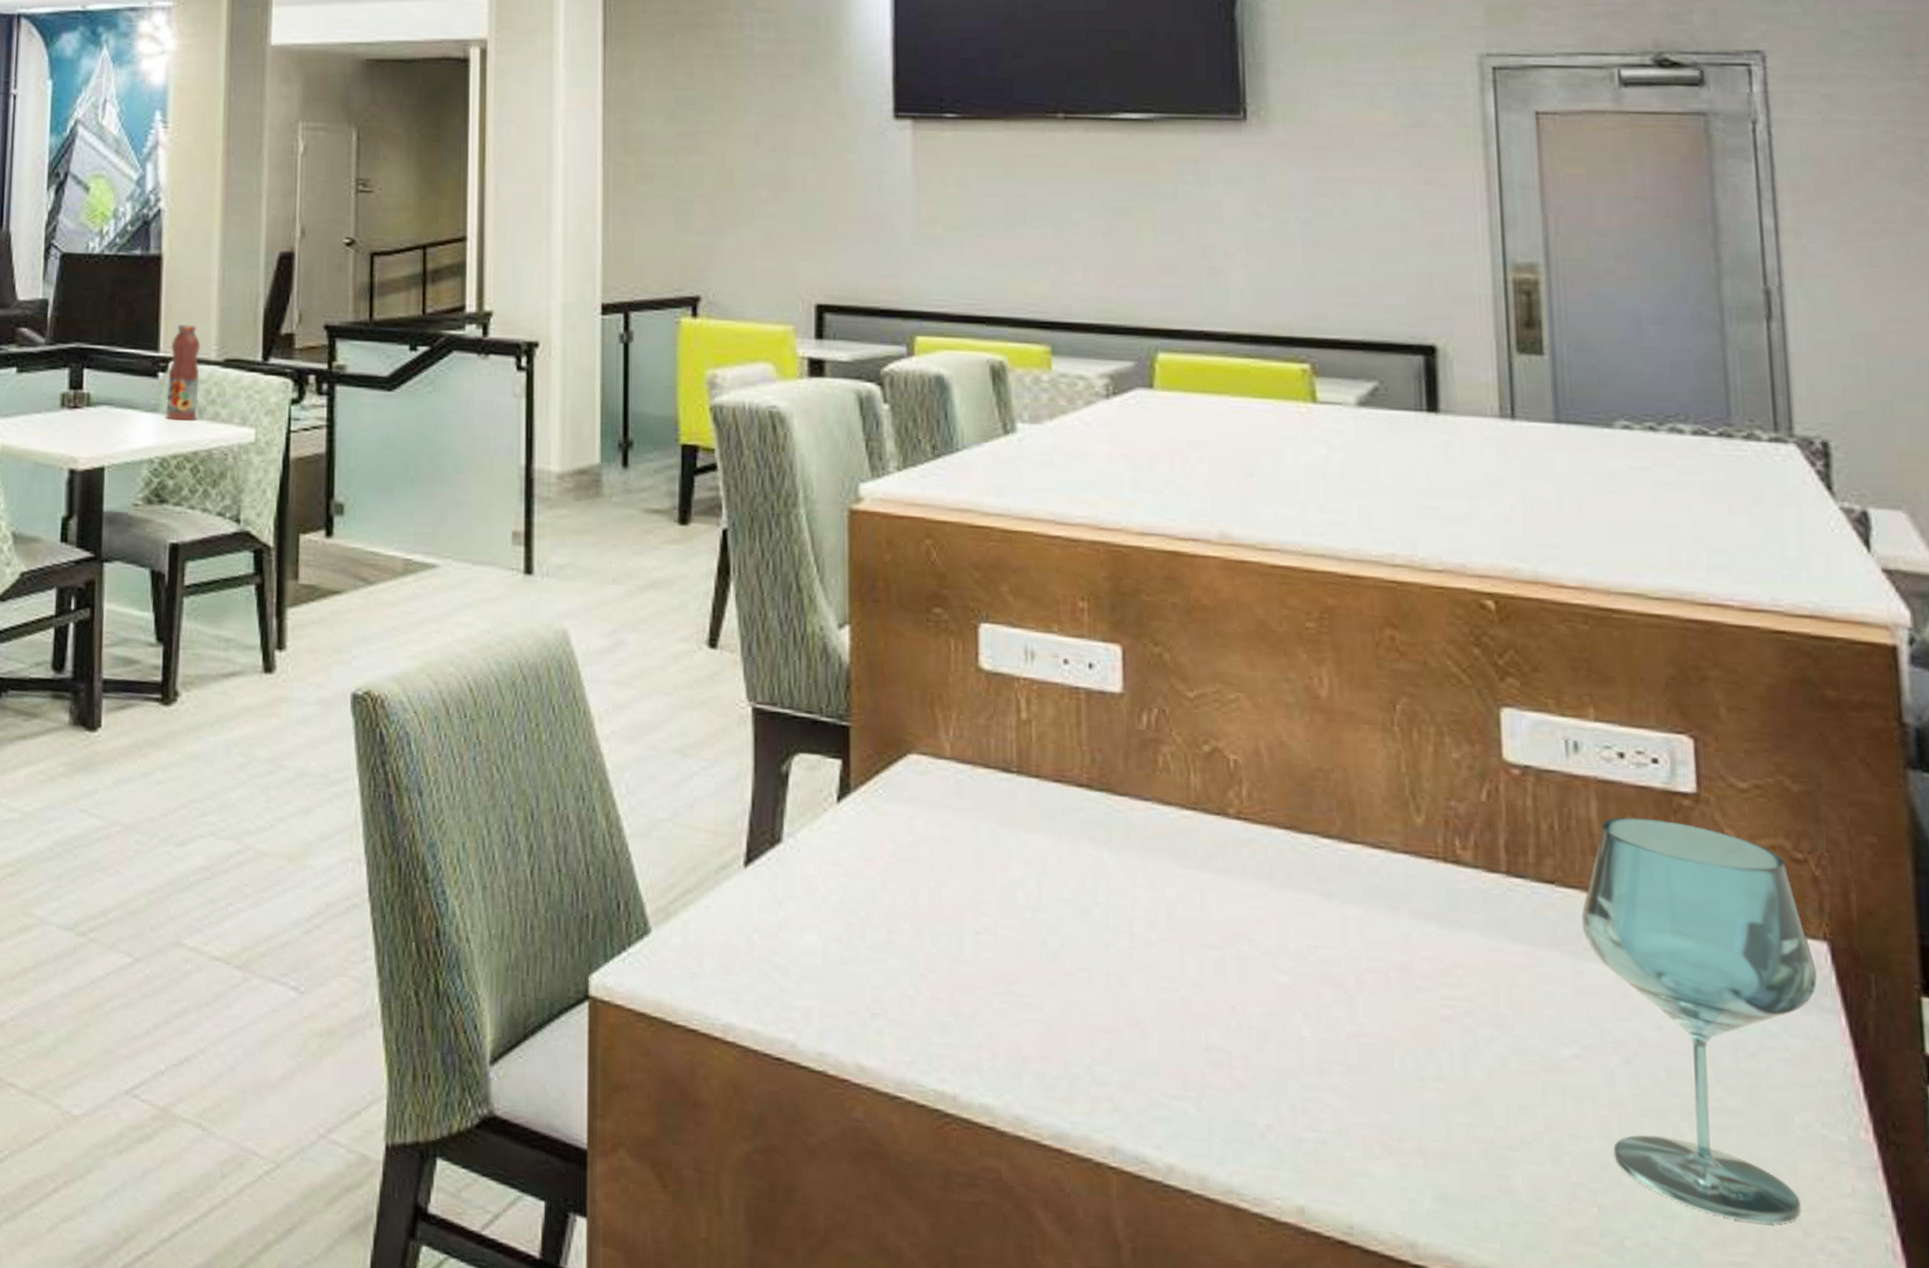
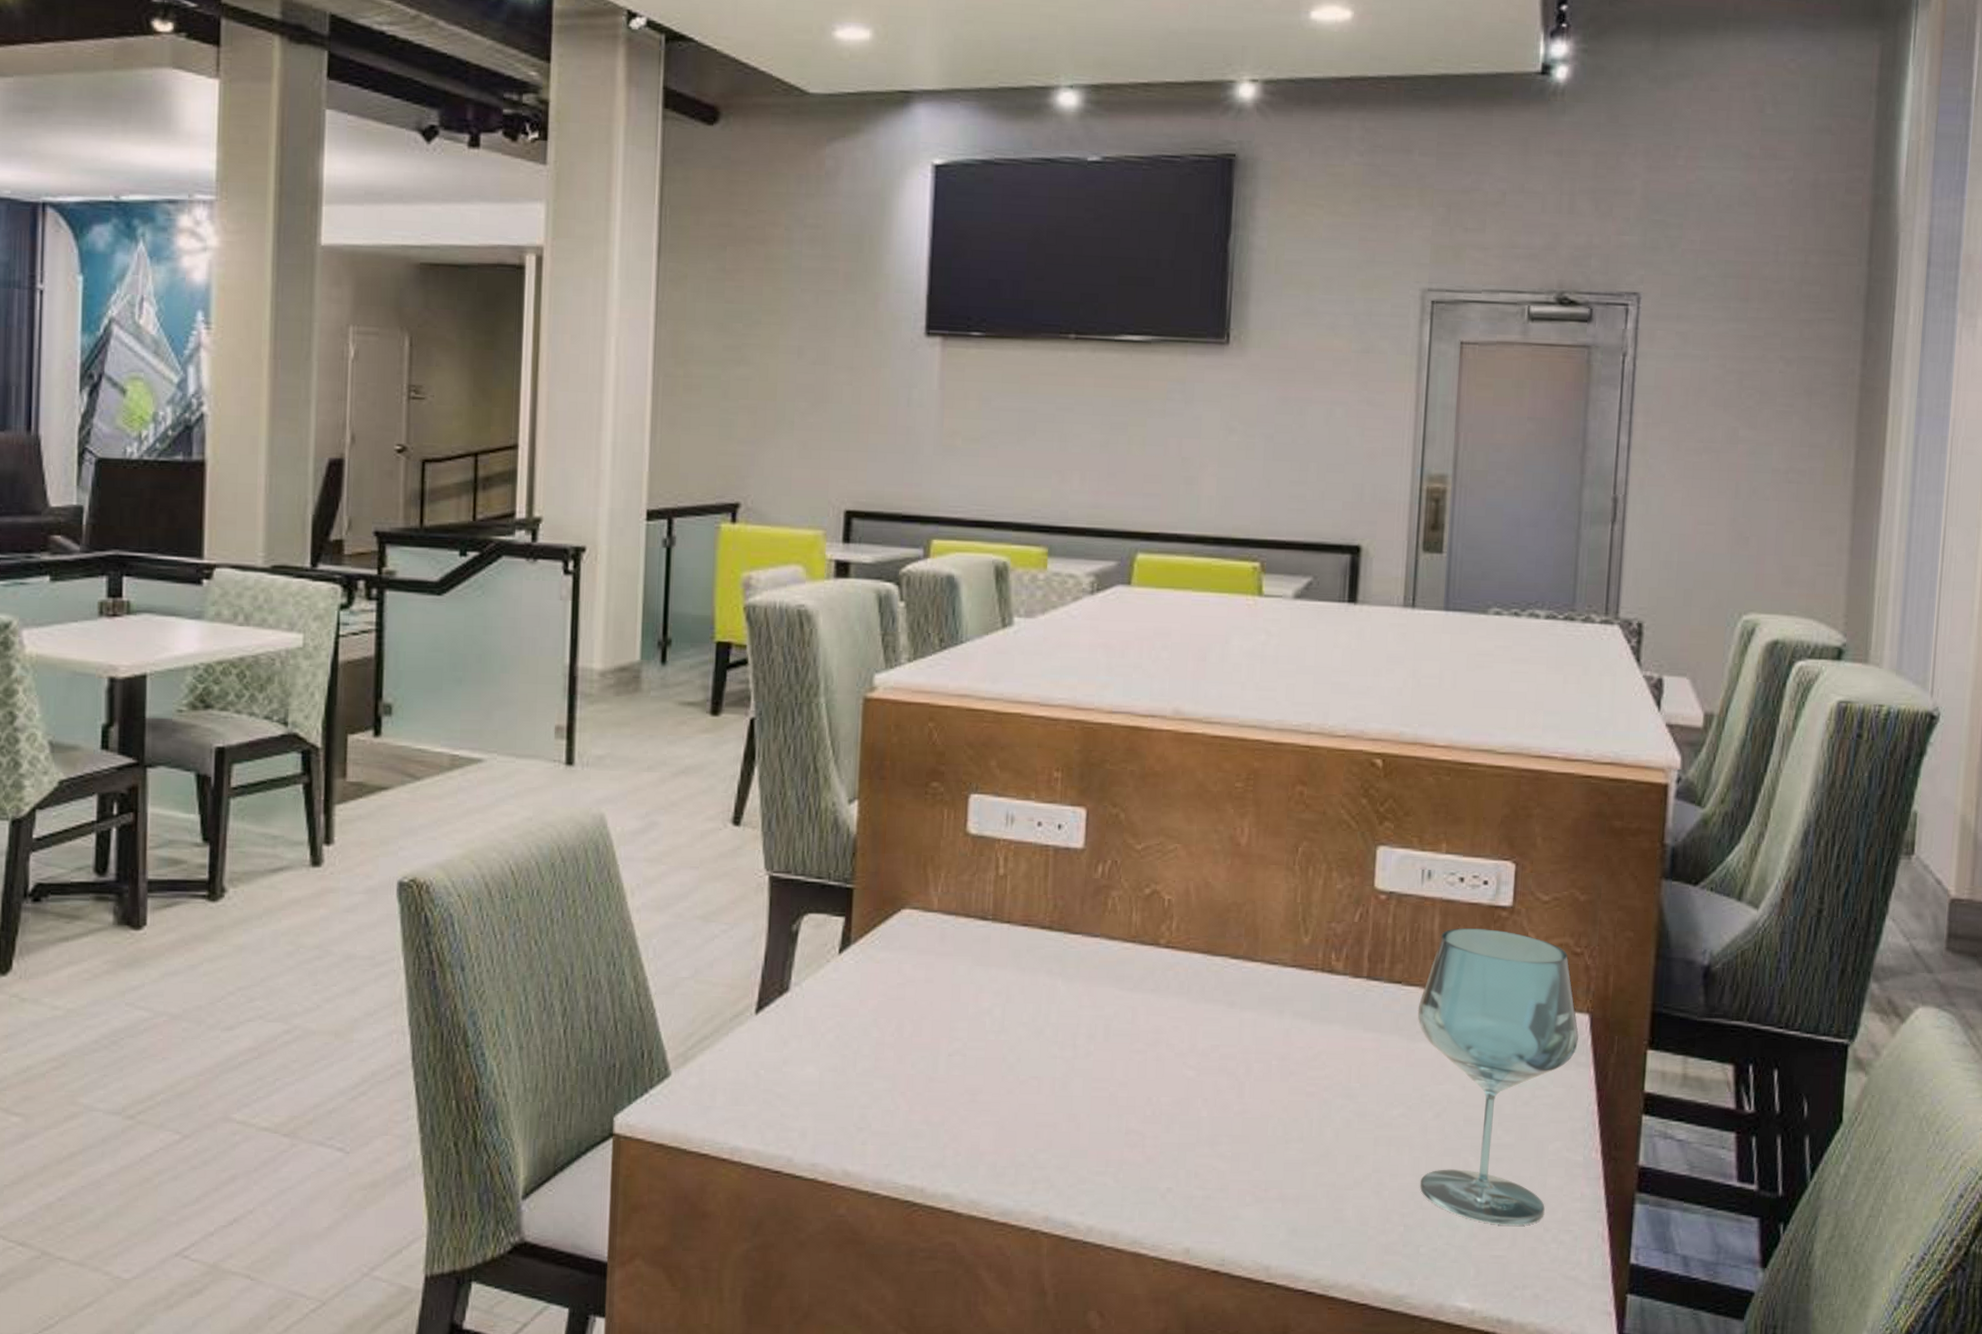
fruit juice: present [166,323,201,422] -> none [210,530,247,628]

